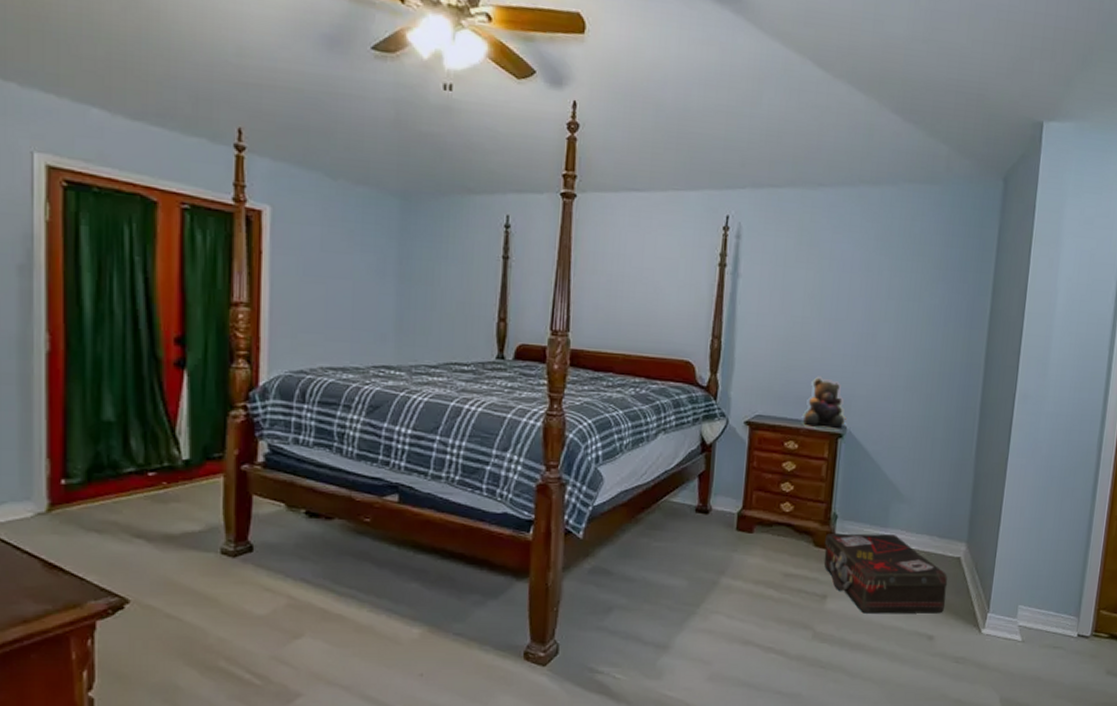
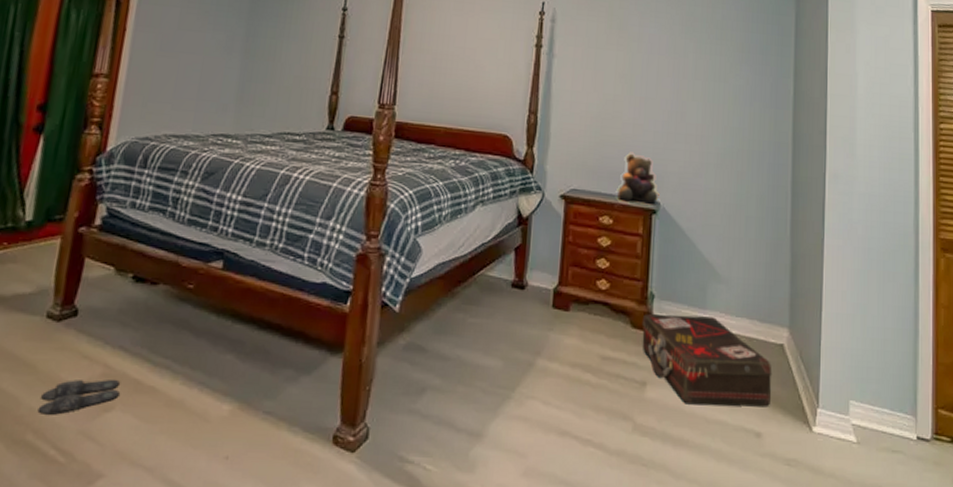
slippers: none [226,609,307,643] -> present [37,379,120,415]

